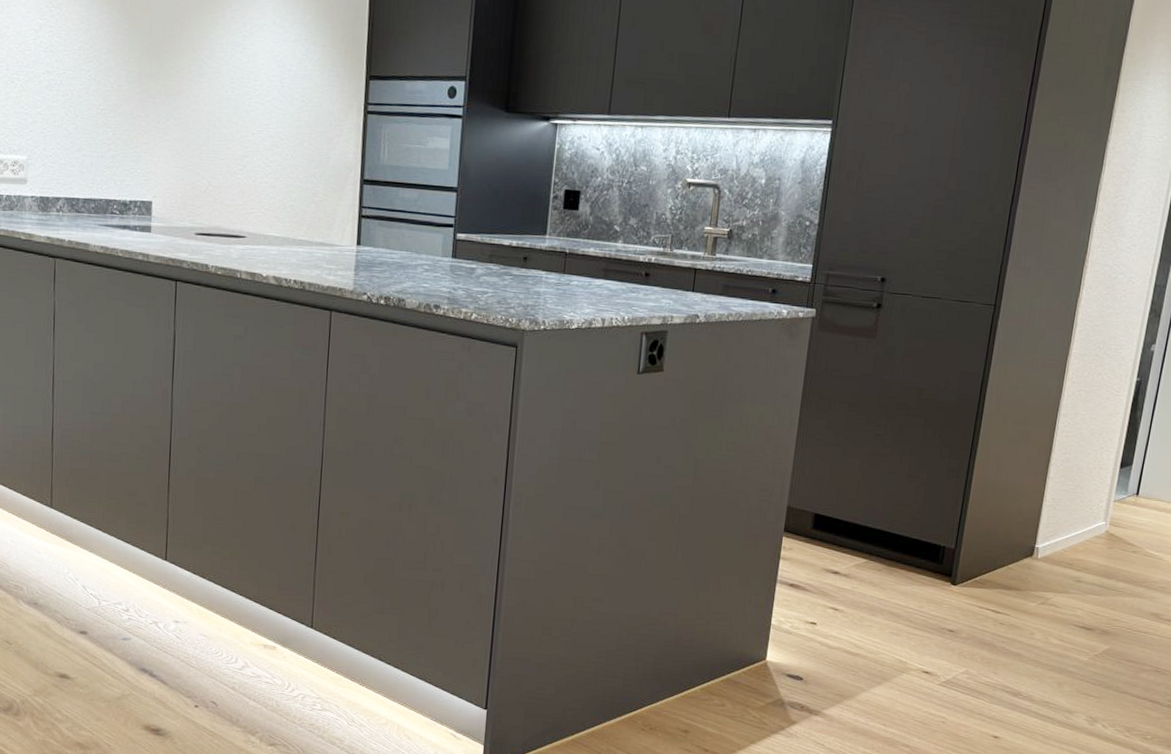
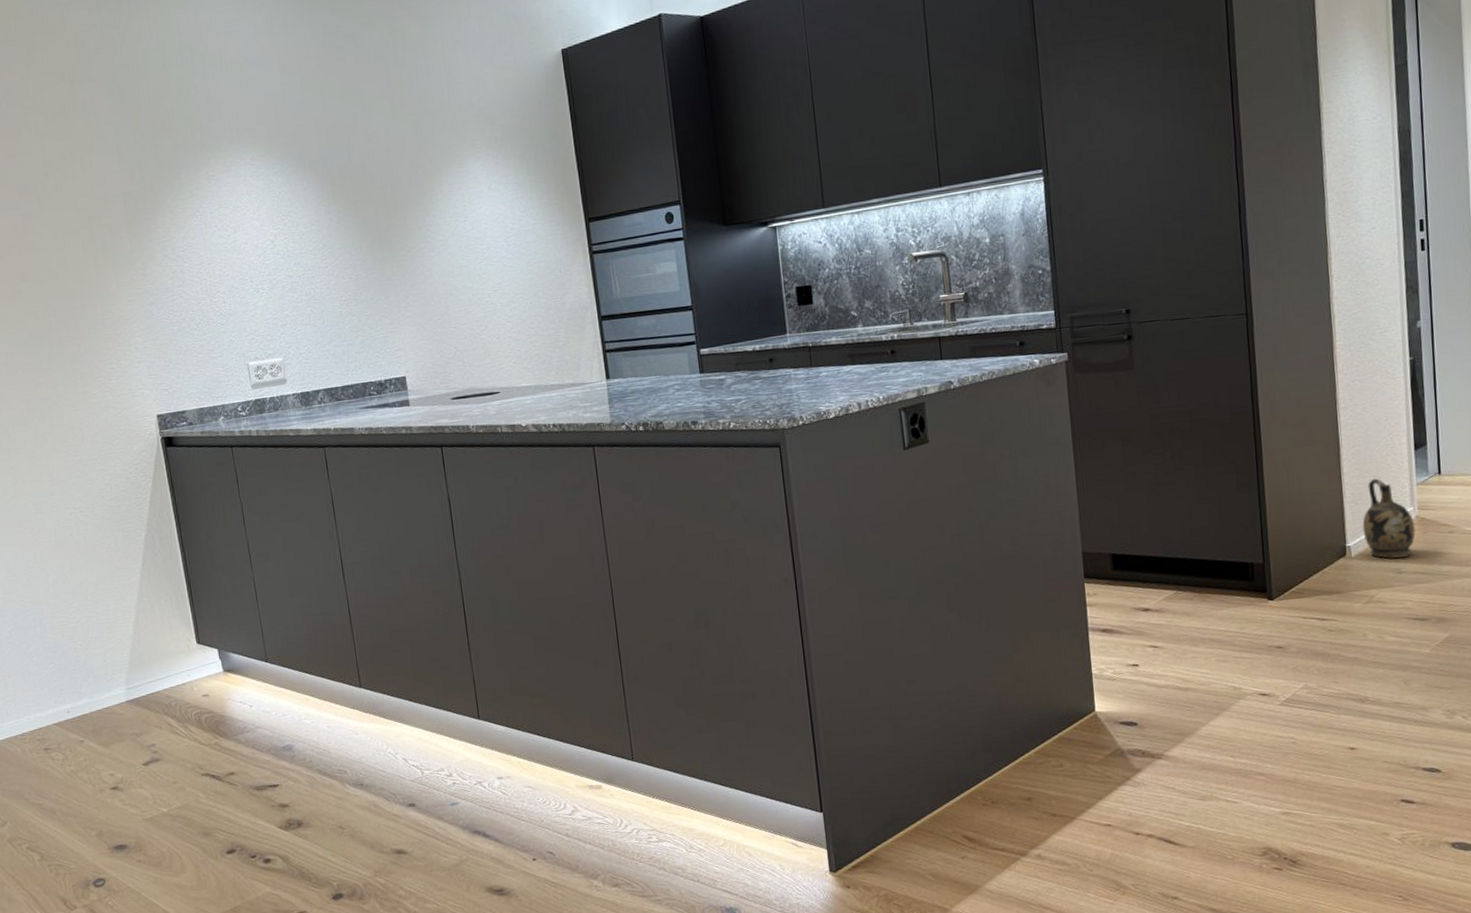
ceramic jug: none [1053,488,1103,568] -> present [1362,478,1415,559]

